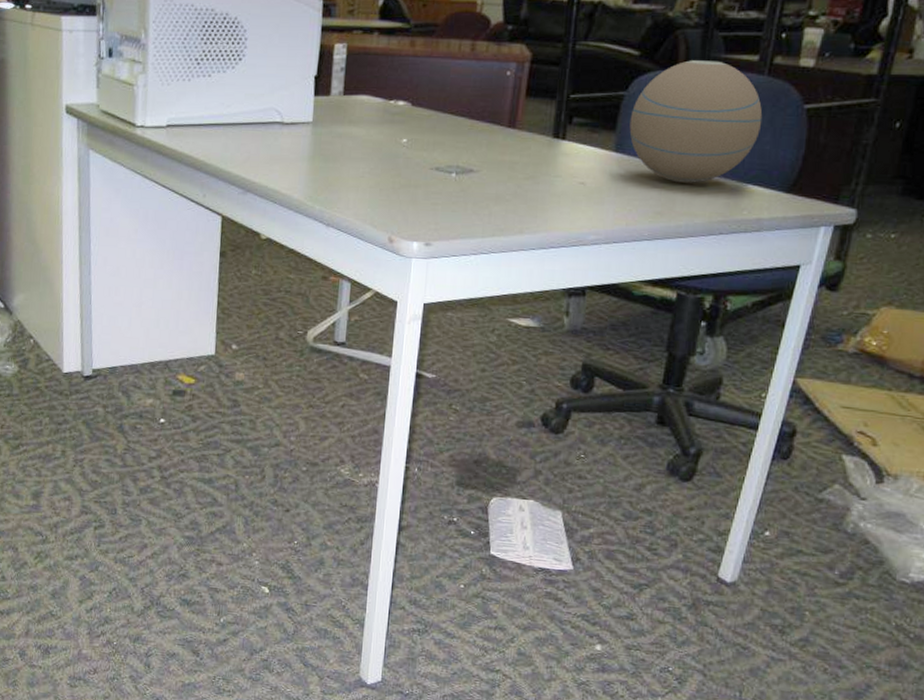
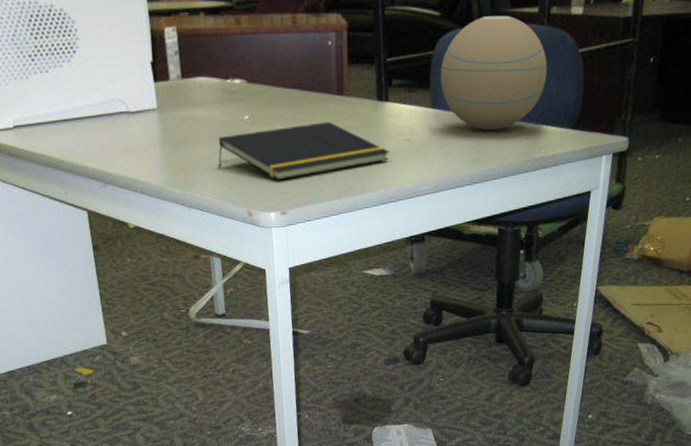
notepad: none [365,153,558,209] -> present [218,121,389,180]

